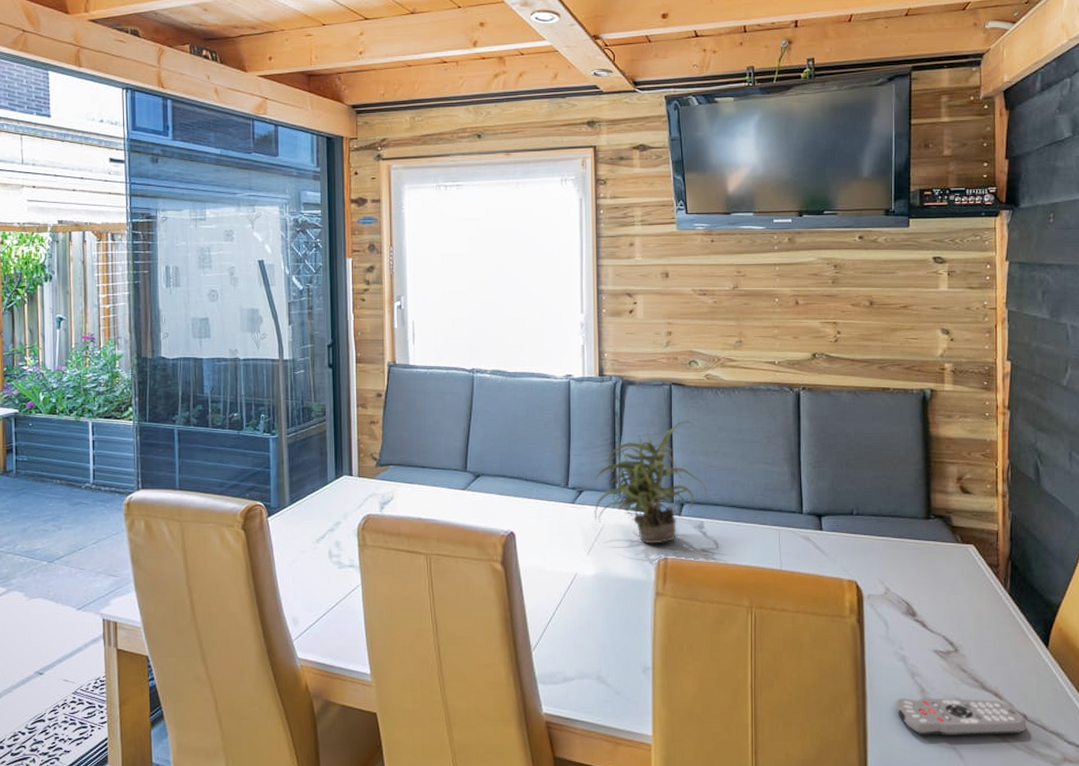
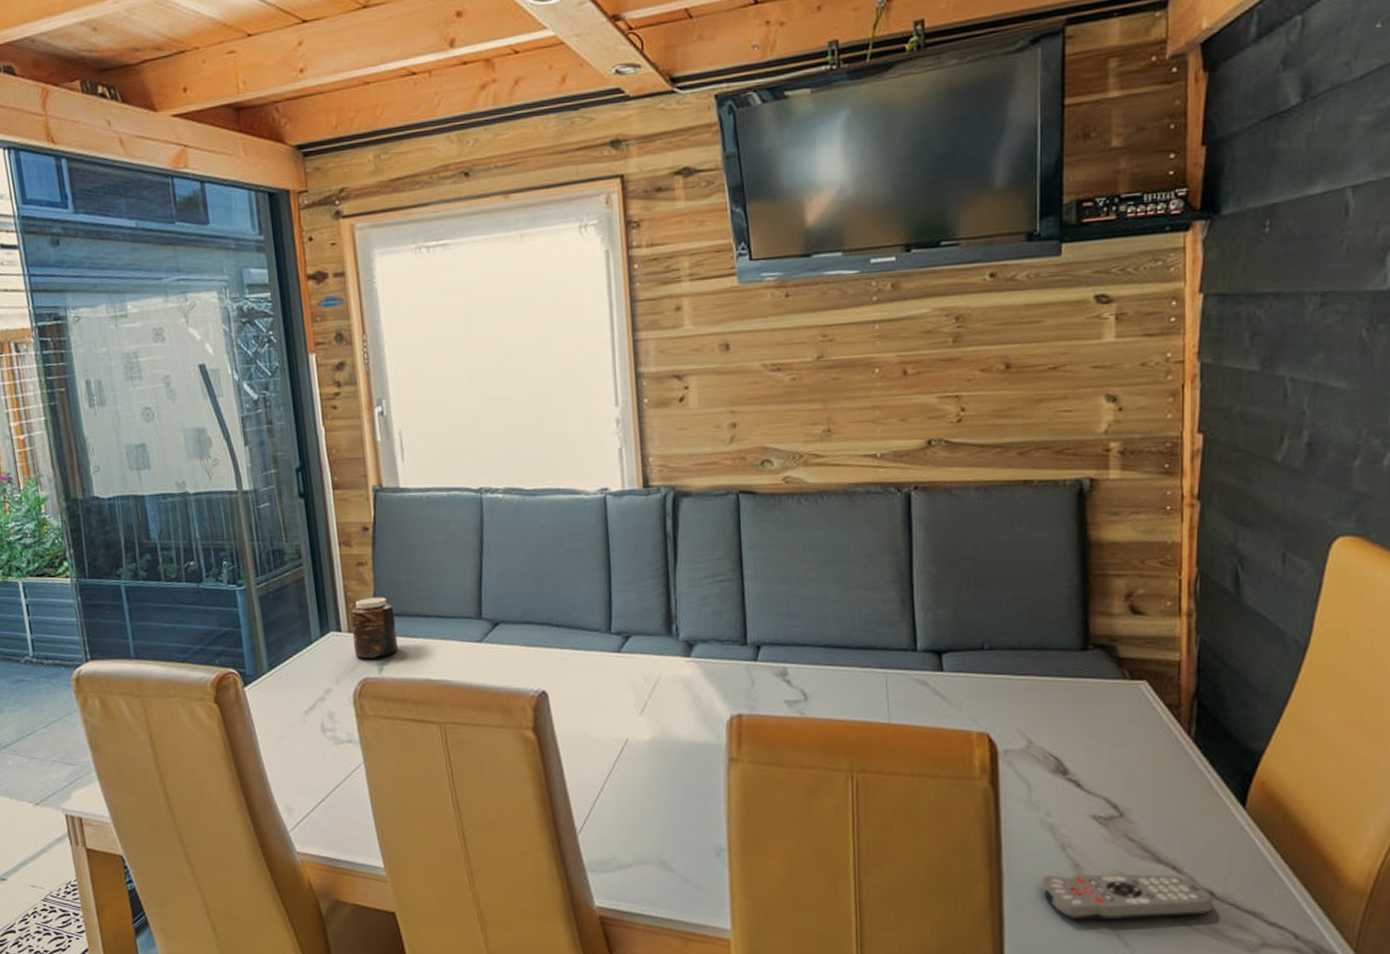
jar: none [361,450,397,499] -> present [350,597,398,659]
potted plant: present [594,420,707,544] -> none [644,538,790,699]

